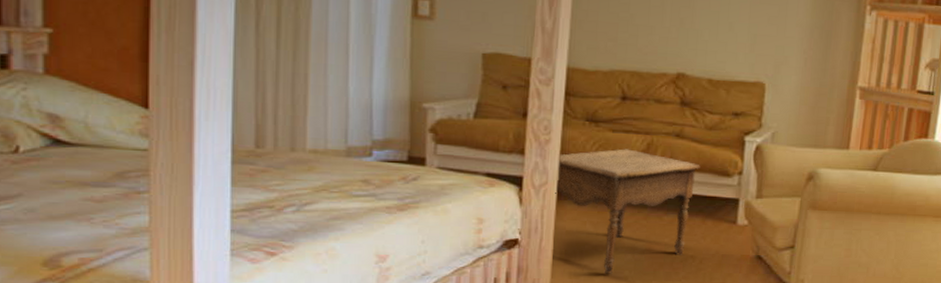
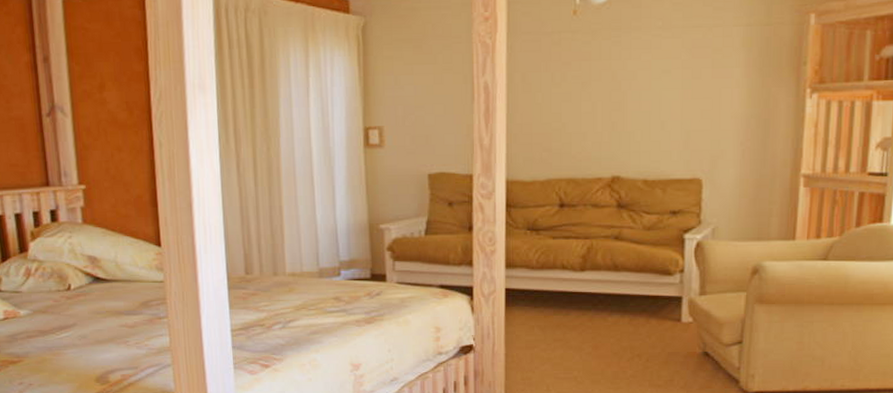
side table: present [555,149,700,274] -> none [503,254,641,375]

